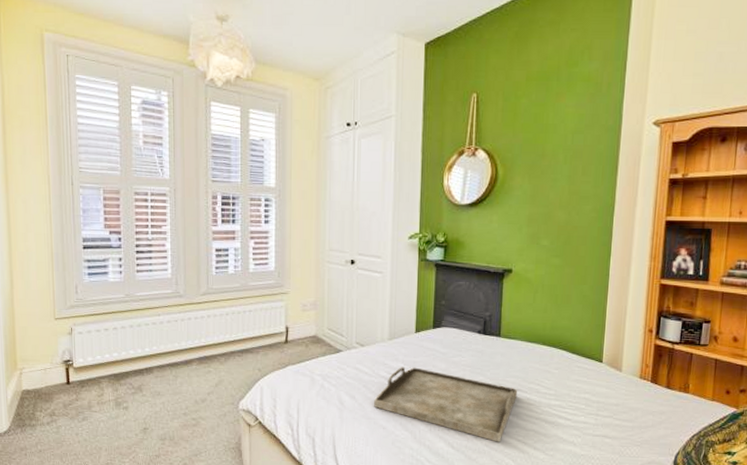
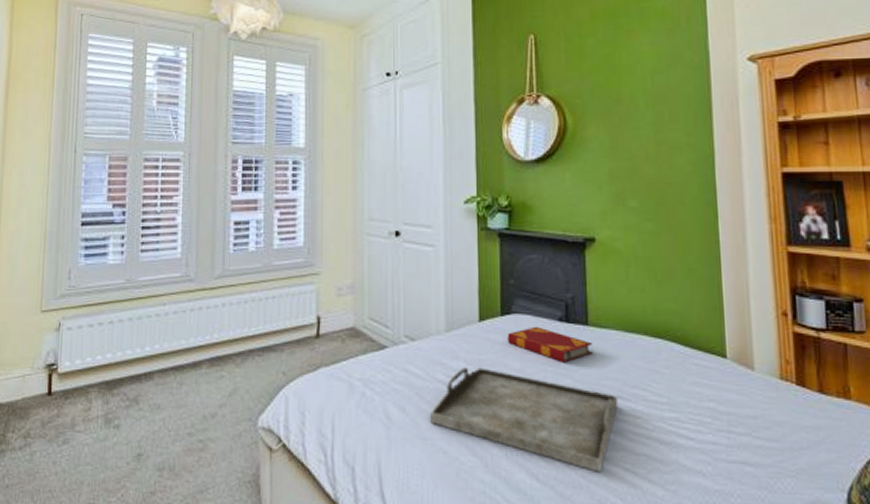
hardback book: none [437,337,502,365] -> present [507,326,592,363]

